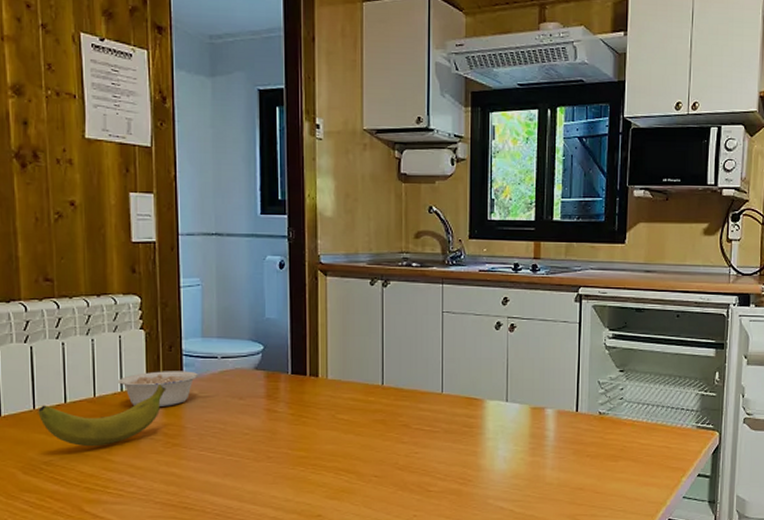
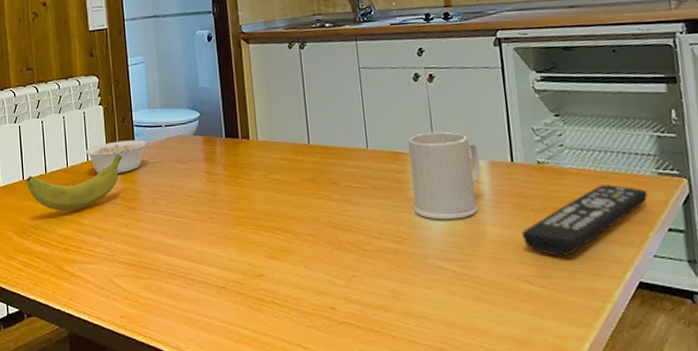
mug: none [481,380,548,463] -> present [408,131,480,220]
remote control: none [576,435,686,497] -> present [521,185,648,256]

